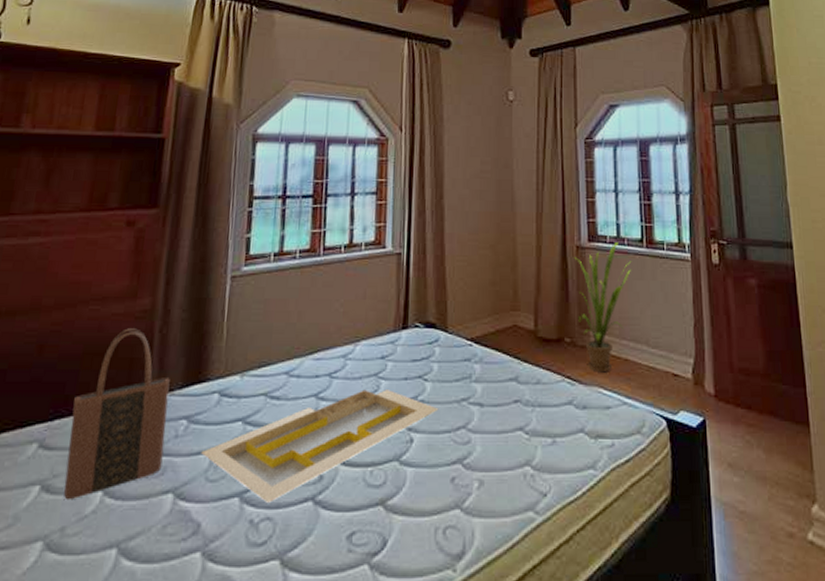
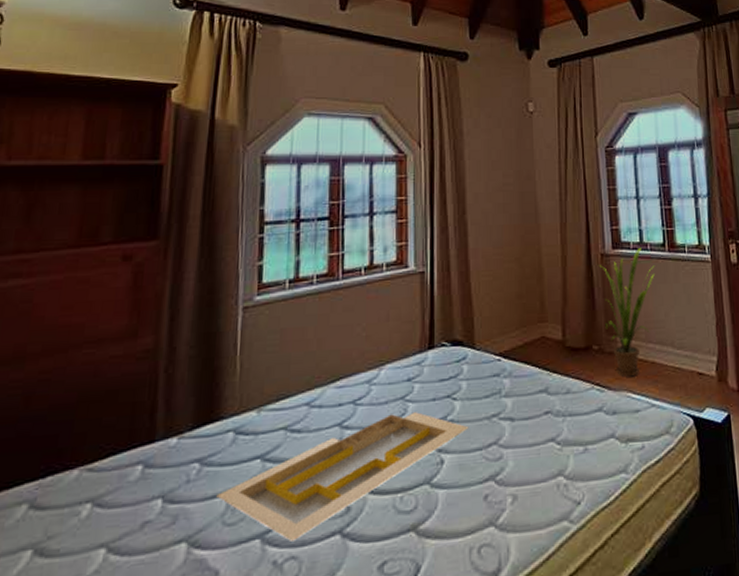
tote bag: present [63,328,170,500] -> none [60,370,179,563]

